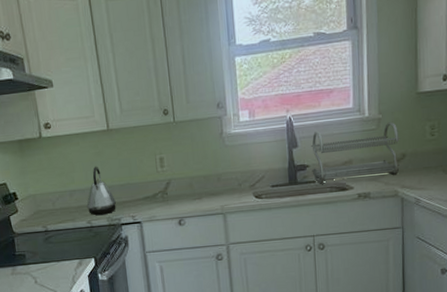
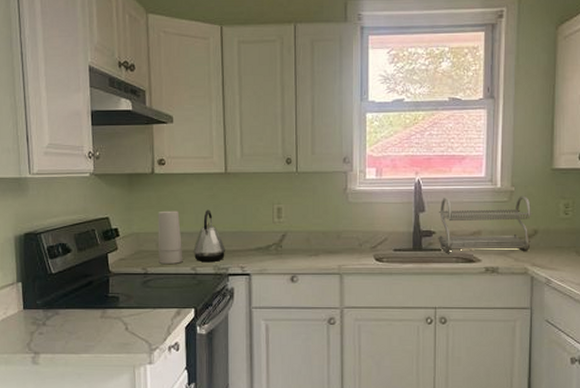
canister: none [50,170,79,221] -> present [157,210,183,264]

